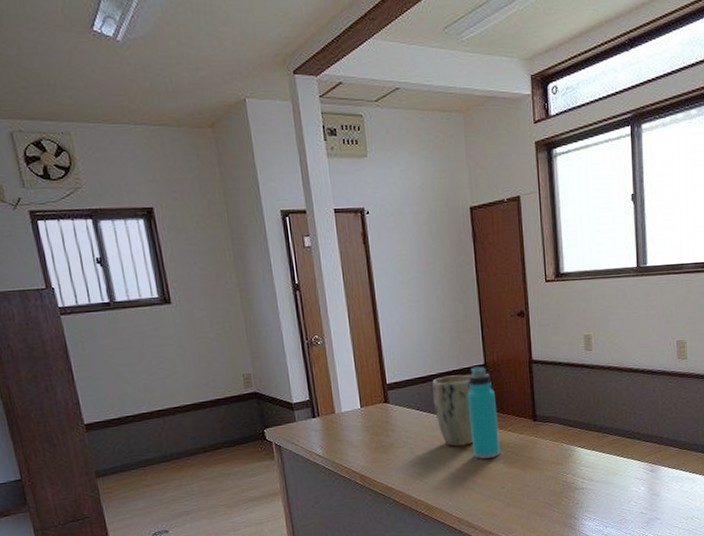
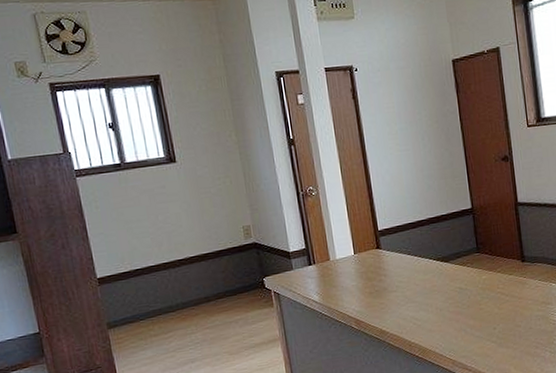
plant pot: present [432,374,474,447] -> none [422,219,464,290]
water bottle: present [468,366,500,459] -> none [456,210,491,301]

